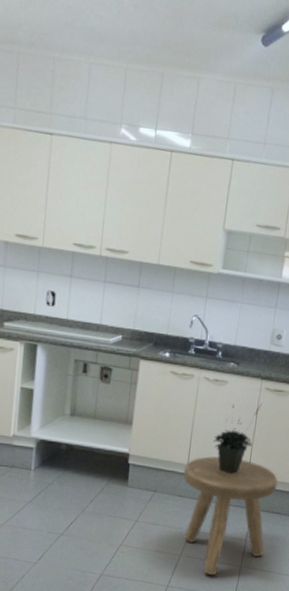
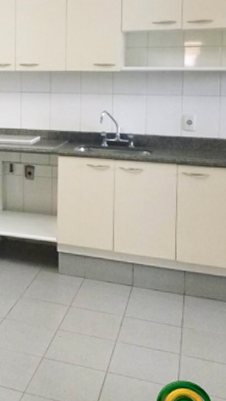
stool: present [183,456,279,576] -> none [109,242,209,363]
potted plant: present [213,403,262,475] -> none [136,188,181,260]

